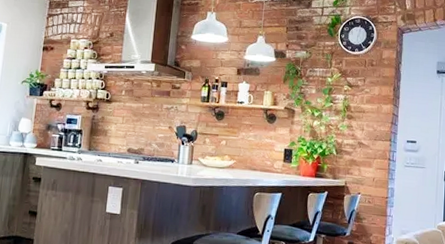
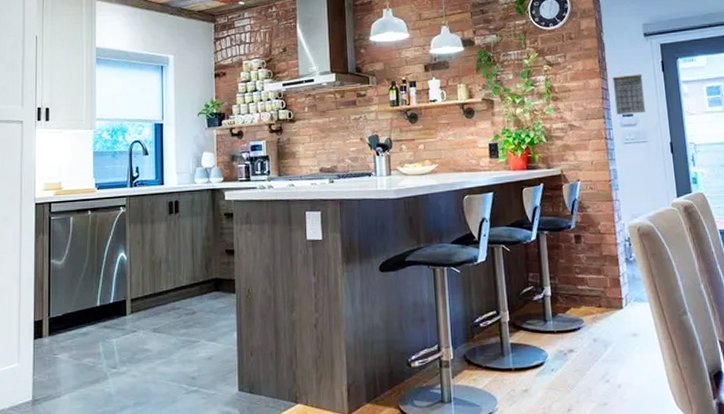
calendar: none [402,105,430,142] -> present [612,74,645,115]

